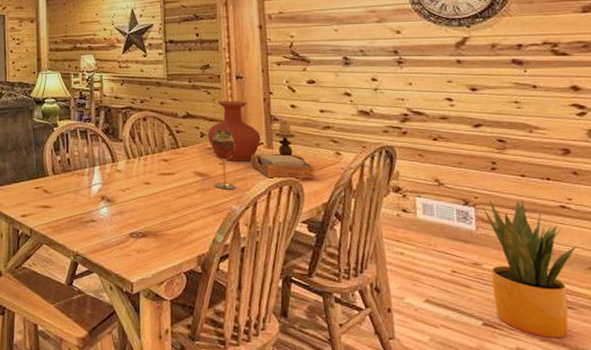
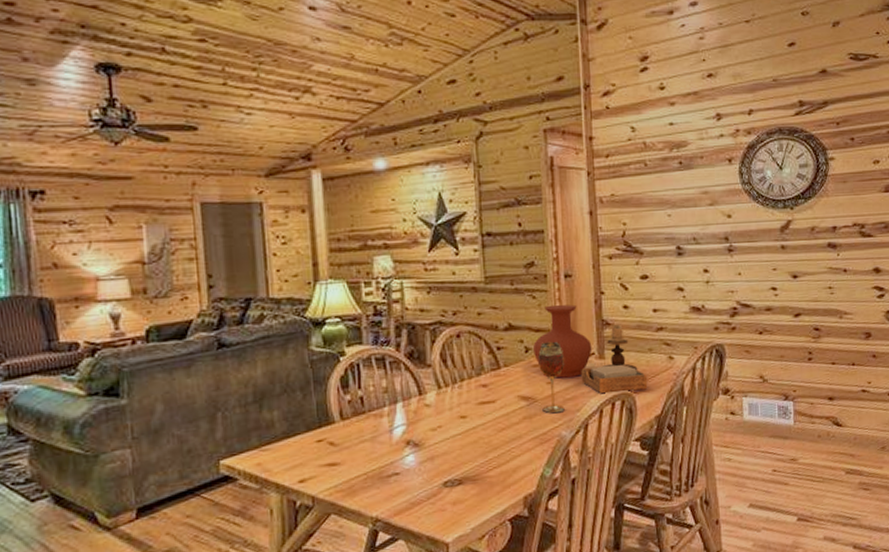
planter: present [481,200,577,338] -> none [799,389,874,522]

